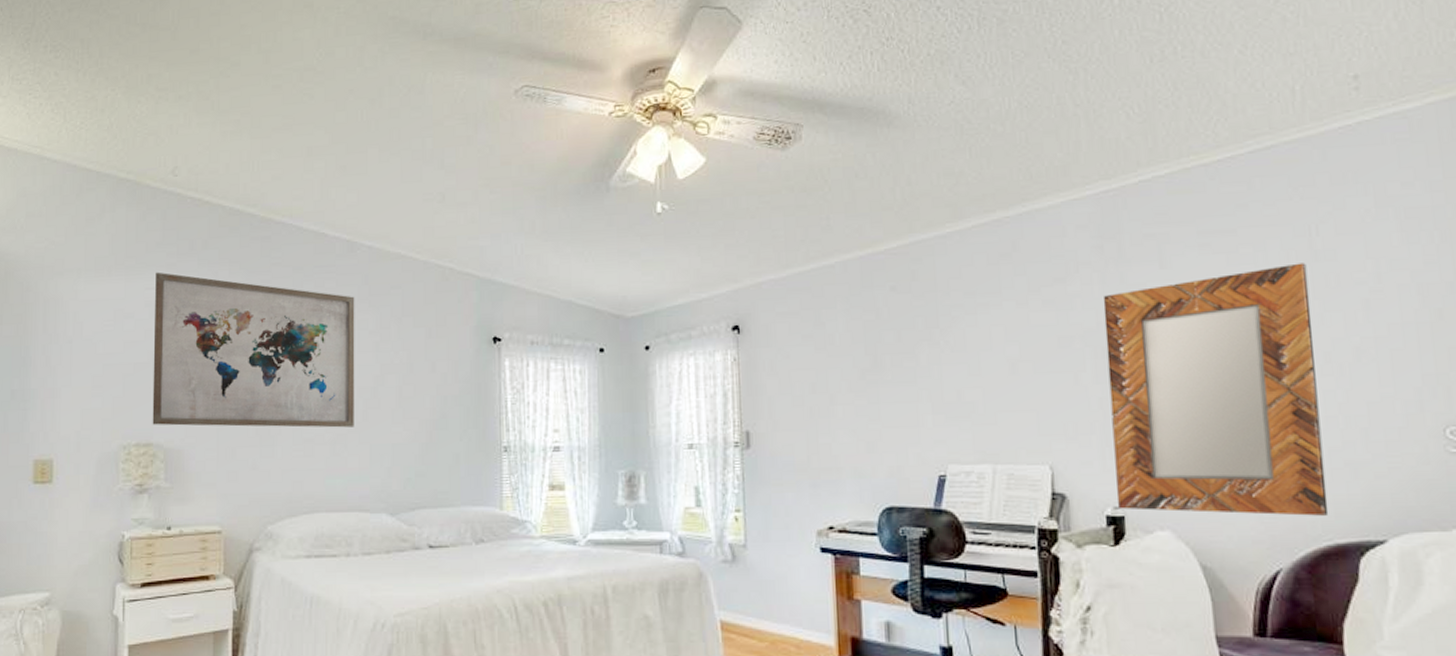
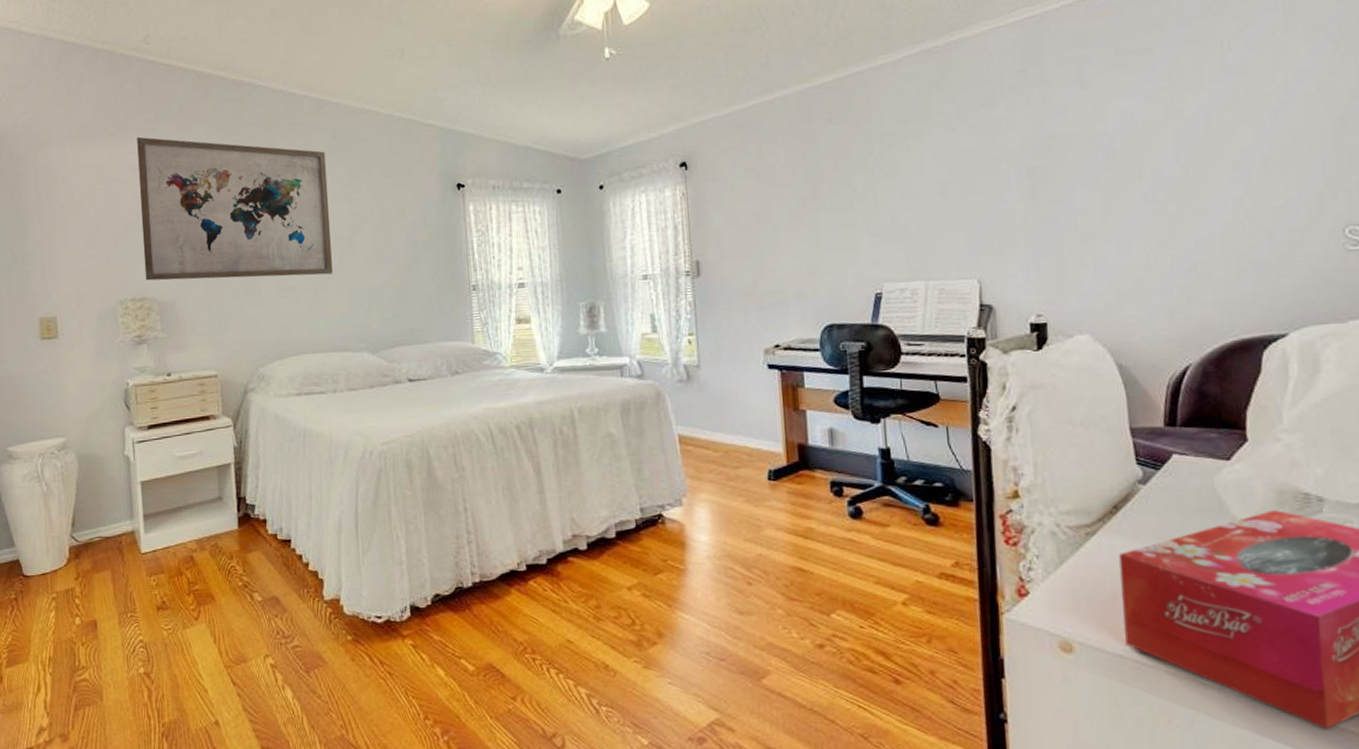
home mirror: present [1103,263,1329,516] -> none [1027,78,1235,317]

